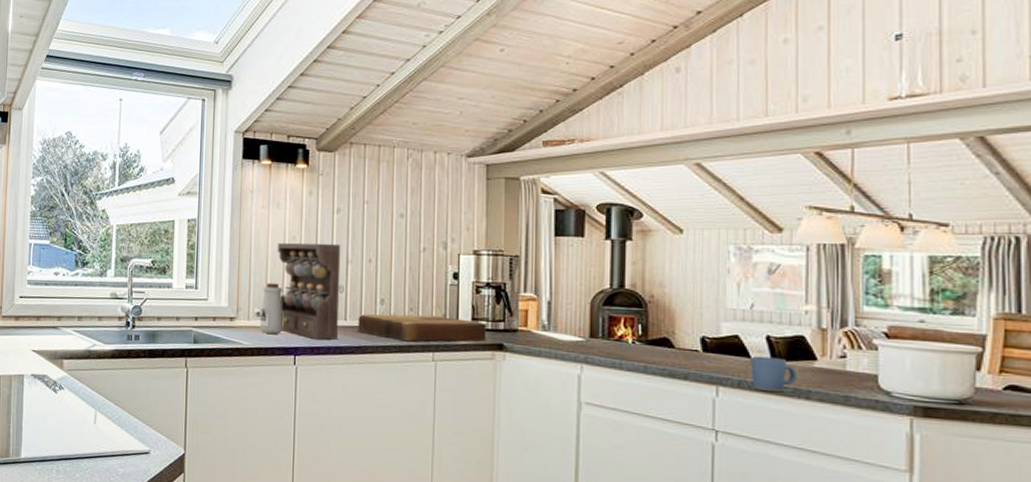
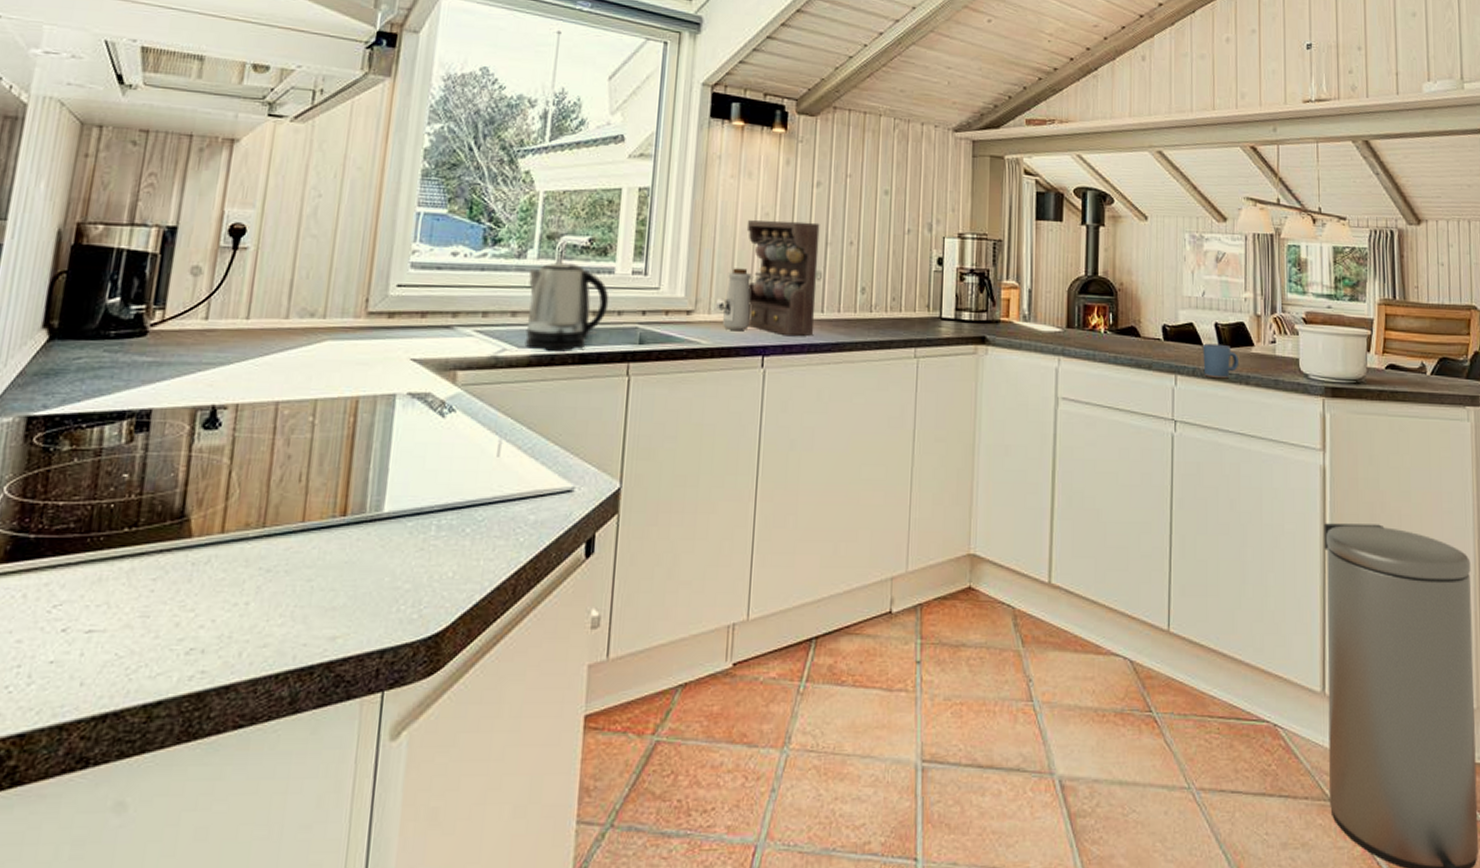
kettle: none [109,279,169,348] -> present [524,262,609,351]
cutting board: present [358,314,488,342] -> none [835,305,971,337]

